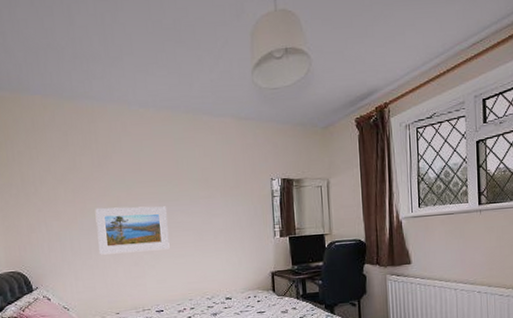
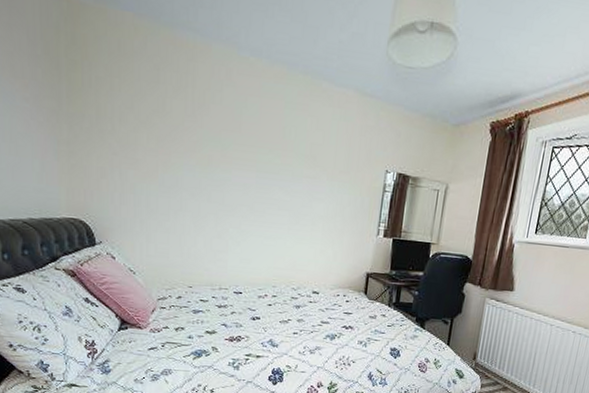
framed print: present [95,206,170,255] -> none [179,164,263,227]

